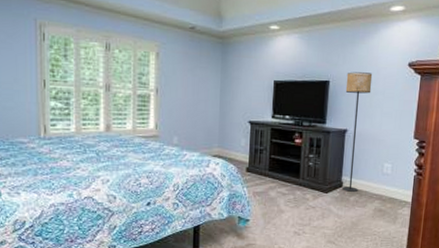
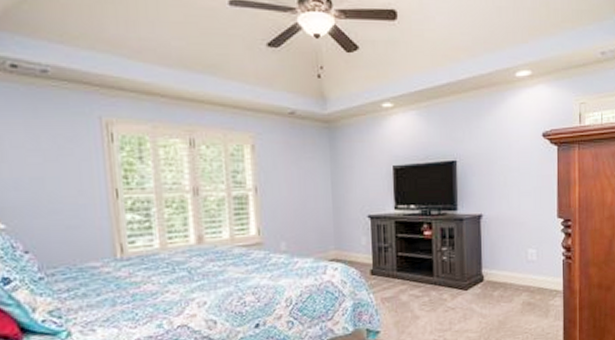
floor lamp: present [342,72,373,192] -> none [475,148,505,286]

